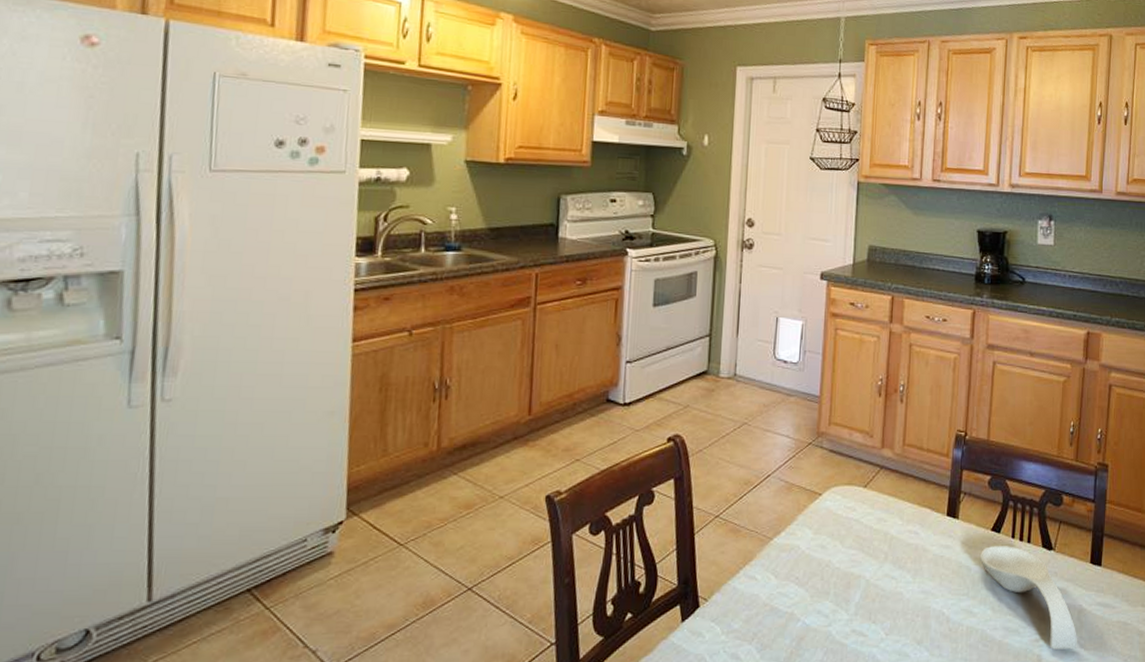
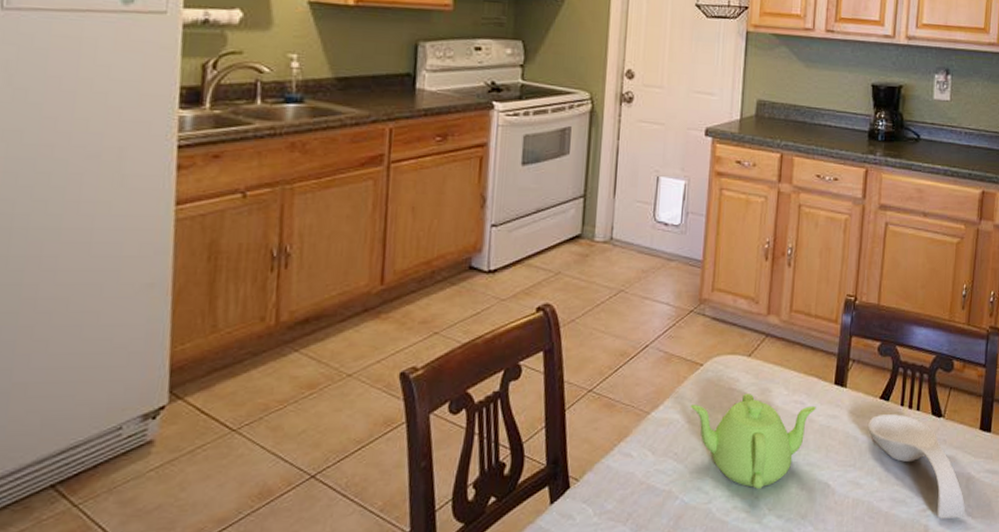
teapot: none [810,522,930,615] -> present [690,392,816,490]

